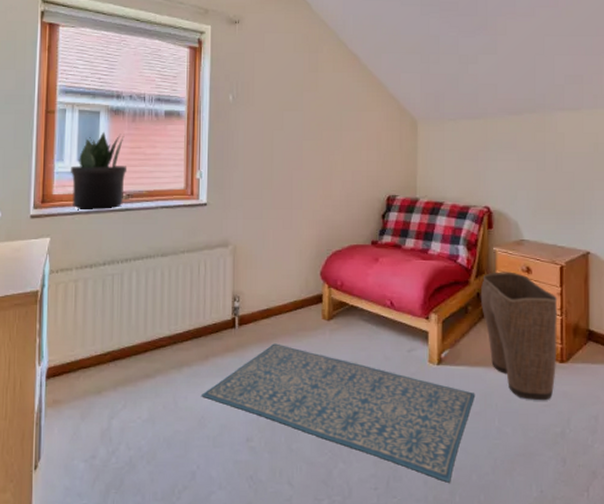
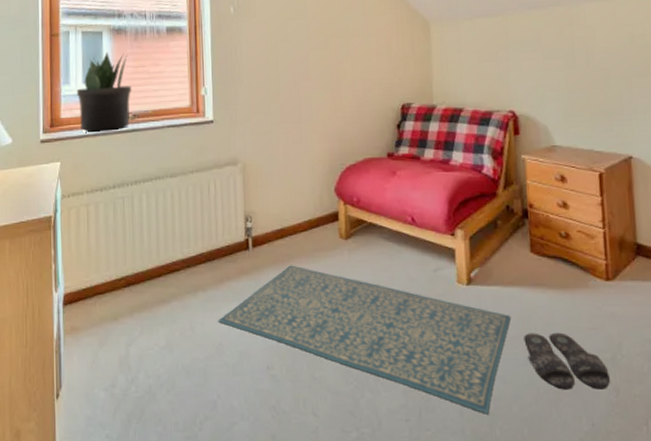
laundry basket: present [480,272,558,401] -> none [510,181,602,324]
slippers: none [485,409,558,460] -> present [524,332,610,390]

